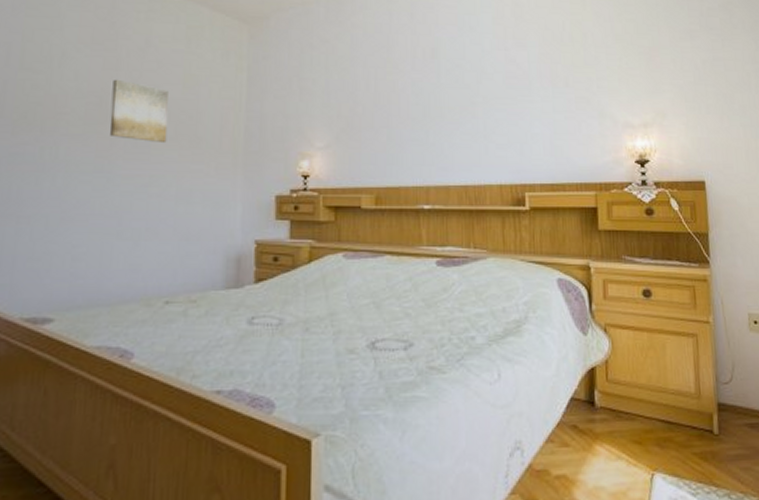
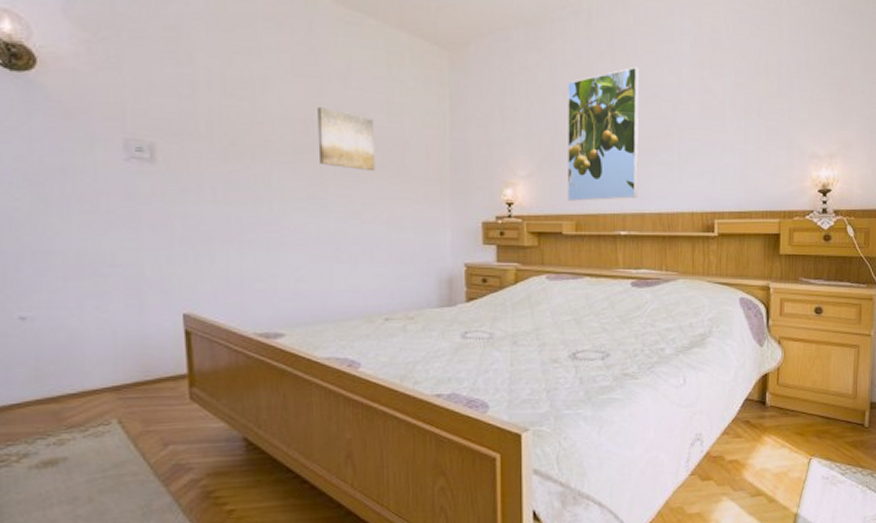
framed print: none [366,38,442,173] -> present [567,66,639,201]

